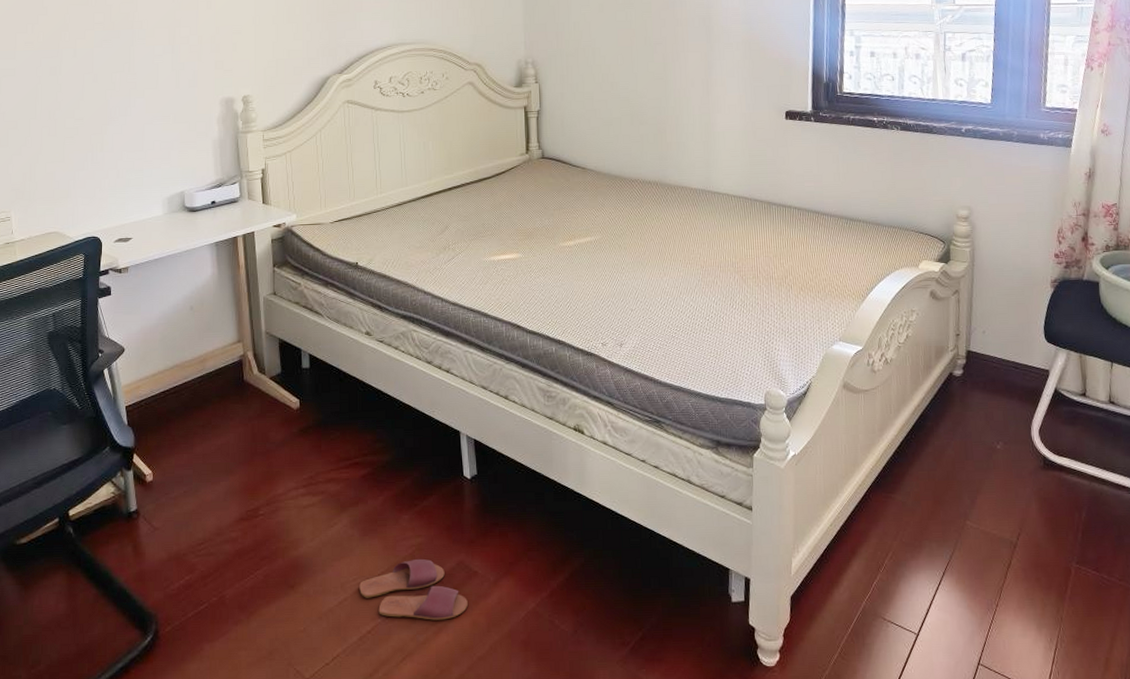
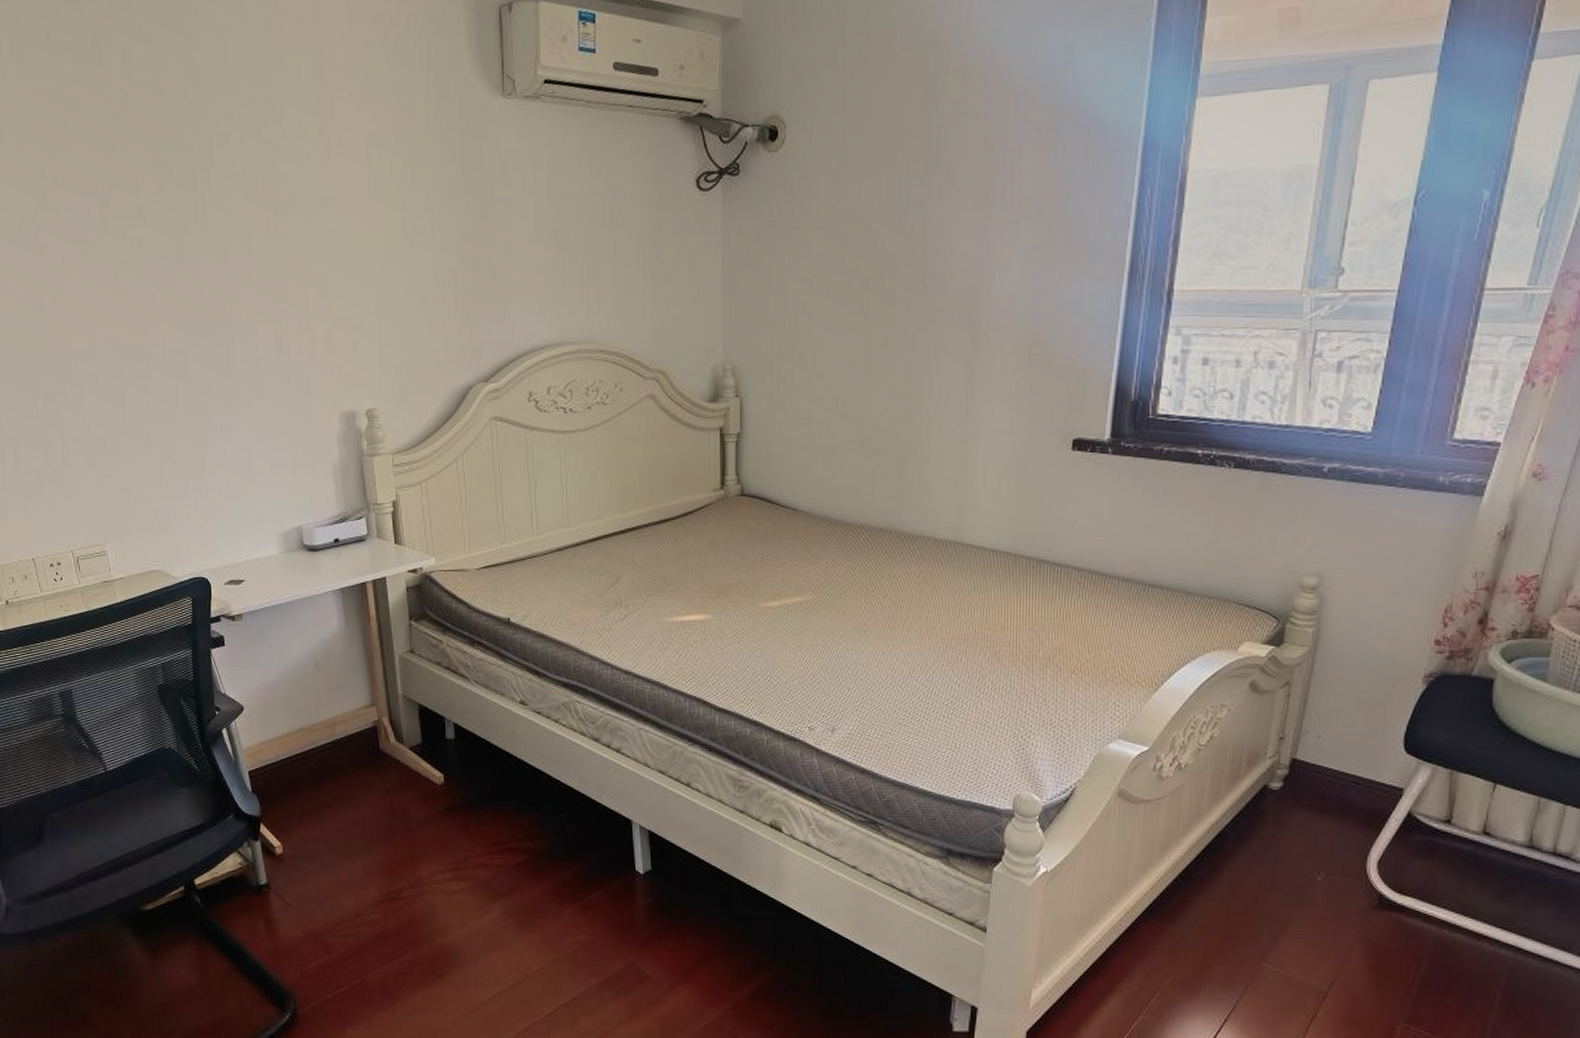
slippers: present [359,558,468,620] -> none [515,956,638,1024]

